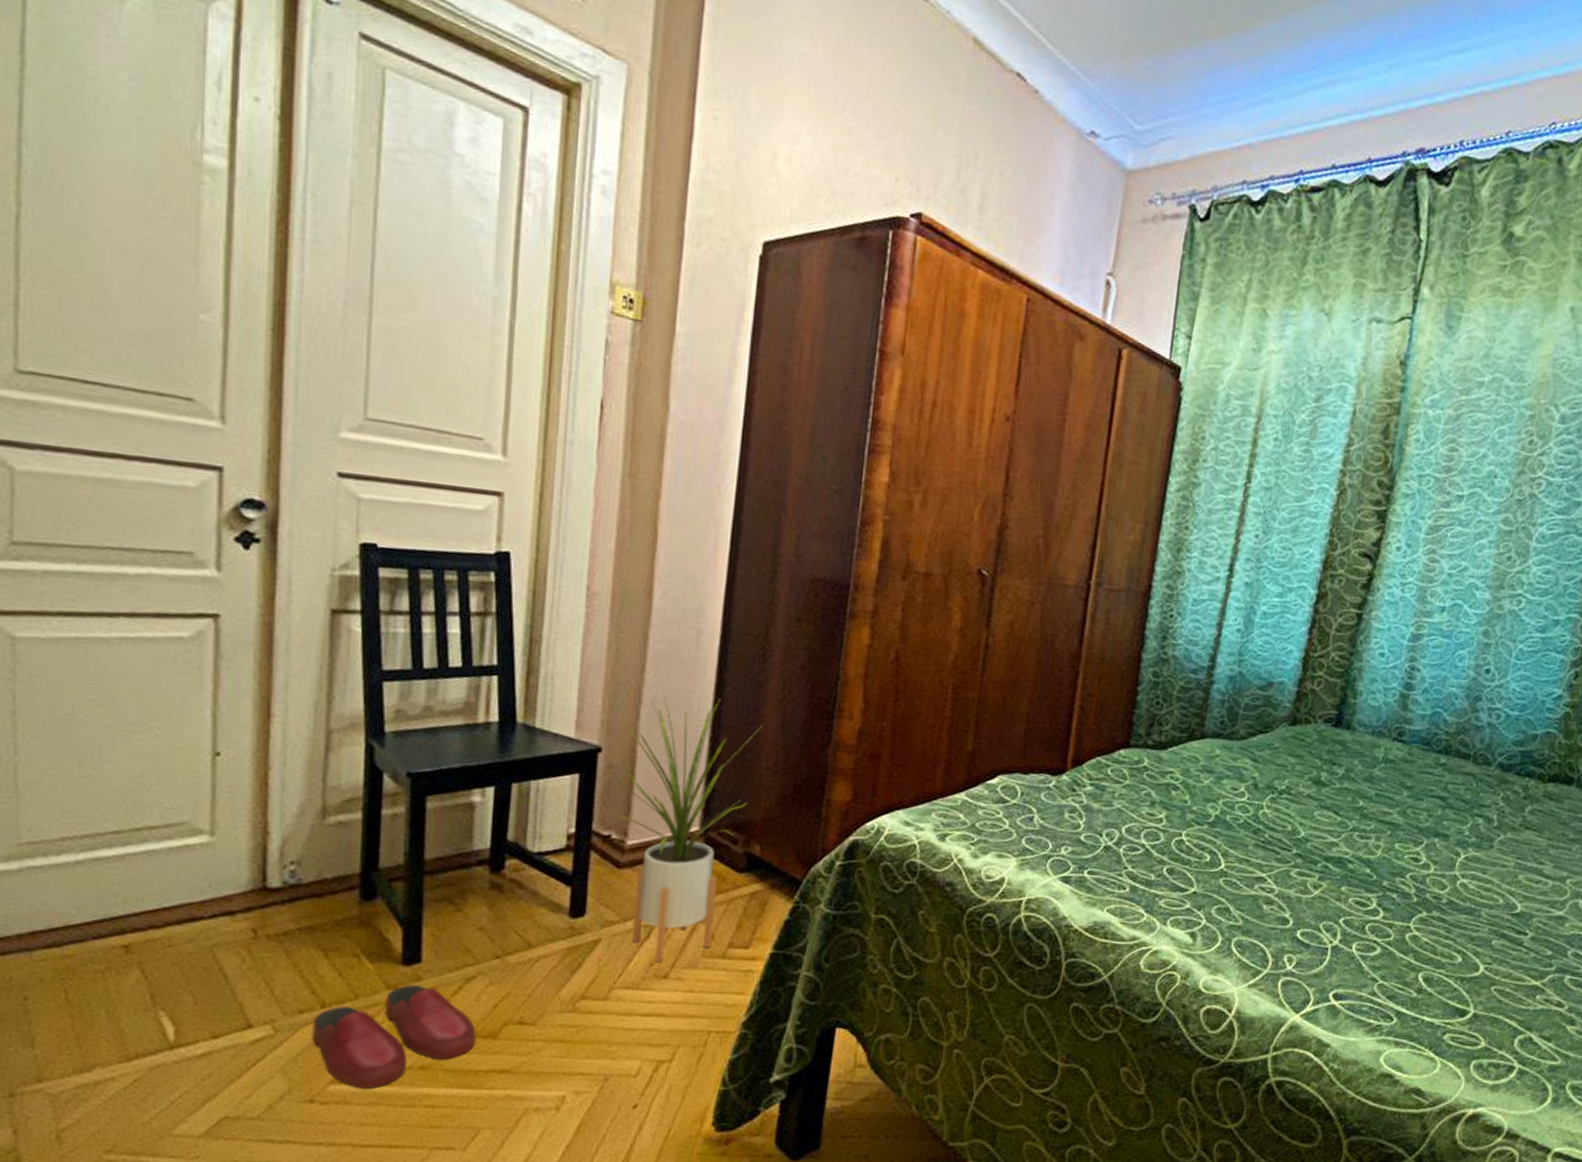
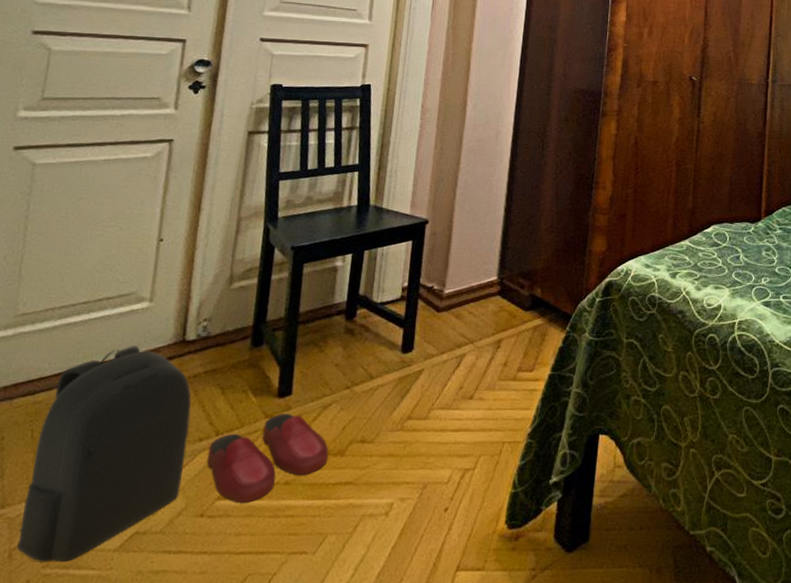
backpack: none [67,891,285,1147] -> present [17,346,192,562]
house plant: present [609,694,762,963] -> none [432,179,542,387]

